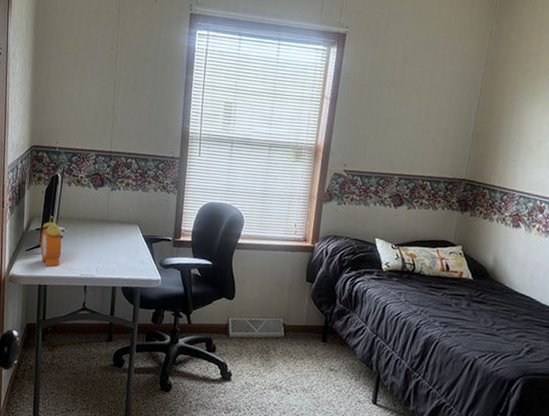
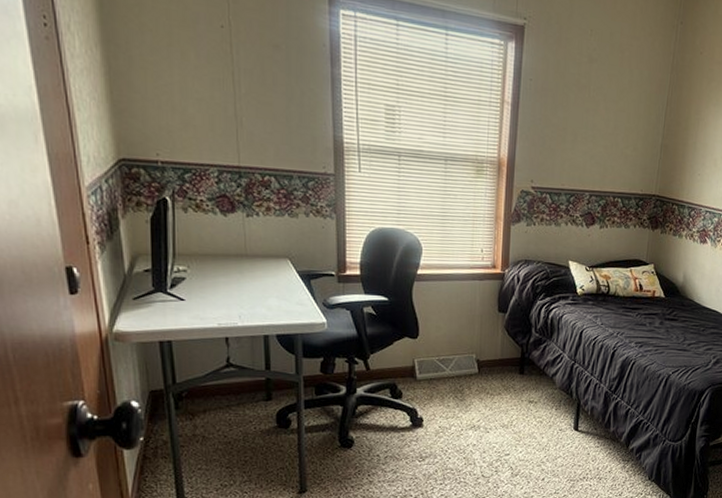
alarm clock: present [40,215,62,267] -> none [152,252,187,317]

